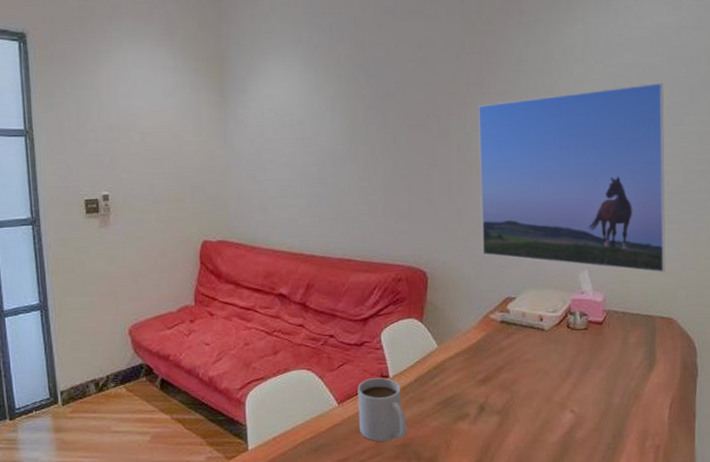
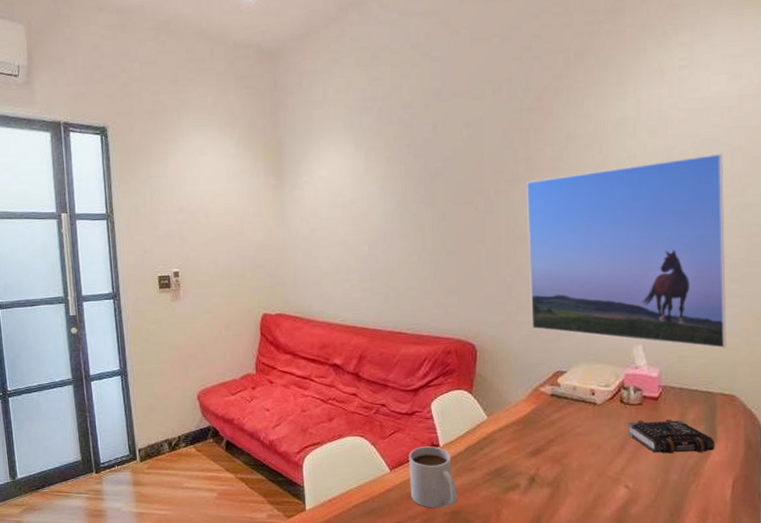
book: none [573,342,655,377] -> present [627,419,715,454]

